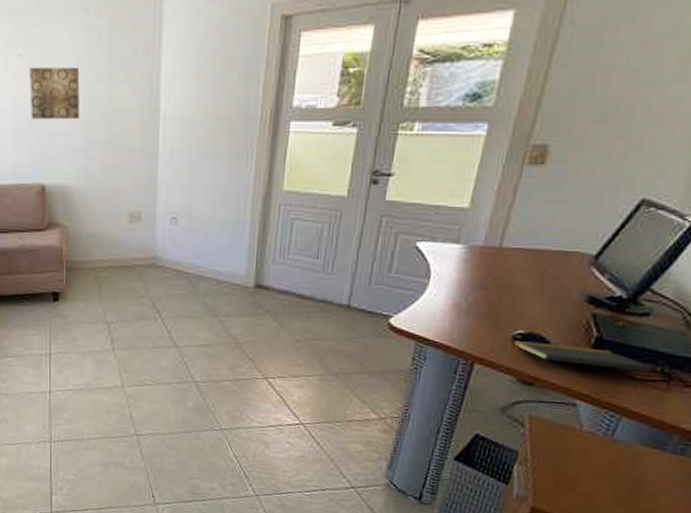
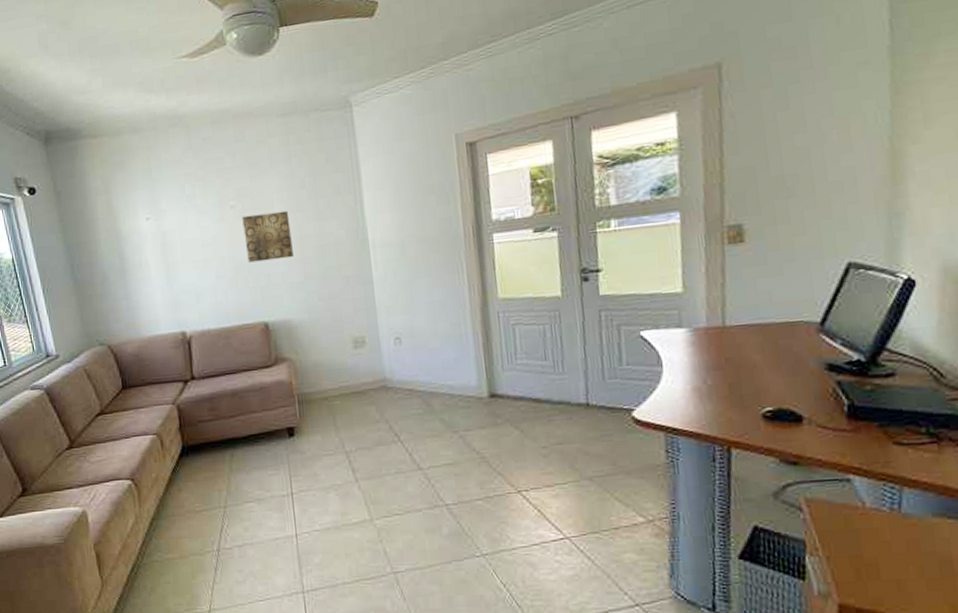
notepad: present [514,339,653,381] -> none [765,416,918,445]

